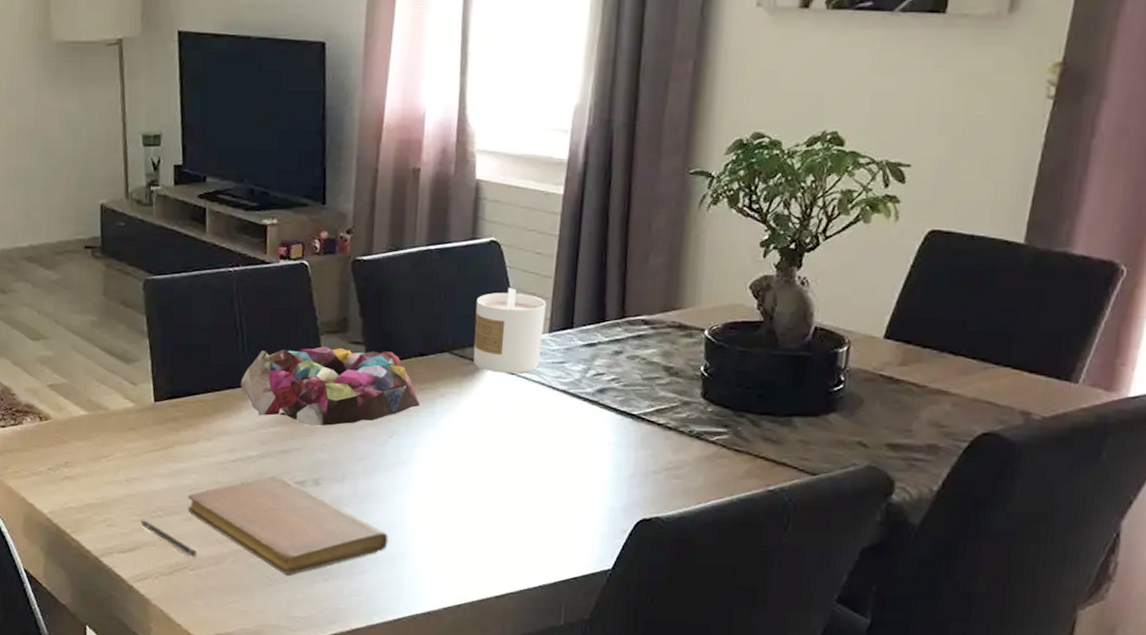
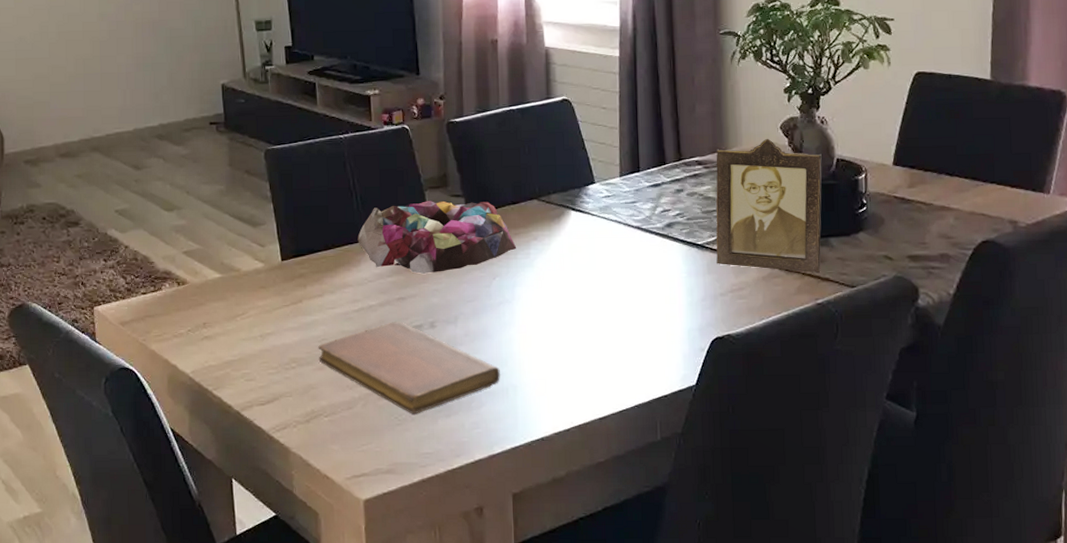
pen: present [140,520,198,557] -> none [276,372,331,403]
candle: present [473,287,547,374] -> none [556,139,616,215]
photo frame: none [653,298,797,457] -> present [716,138,822,274]

